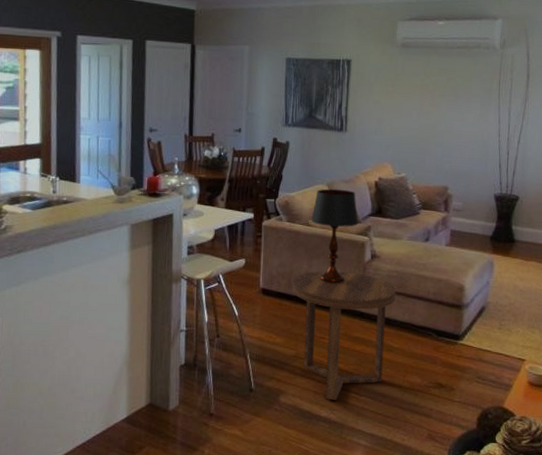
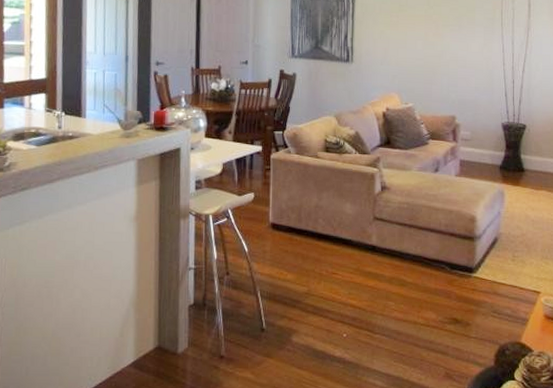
side table: present [292,271,396,400] -> none [302,204,408,339]
table lamp: present [311,188,358,284] -> none [320,120,367,217]

